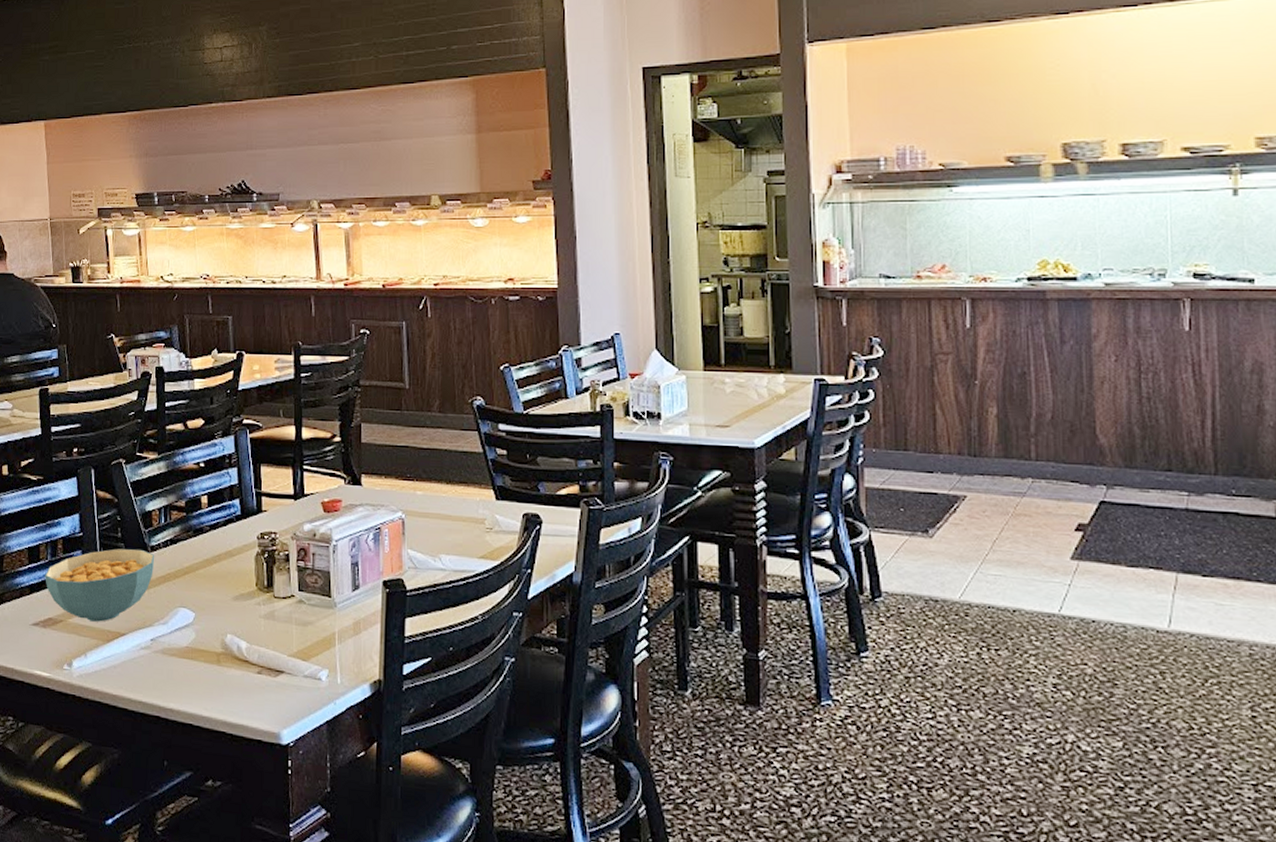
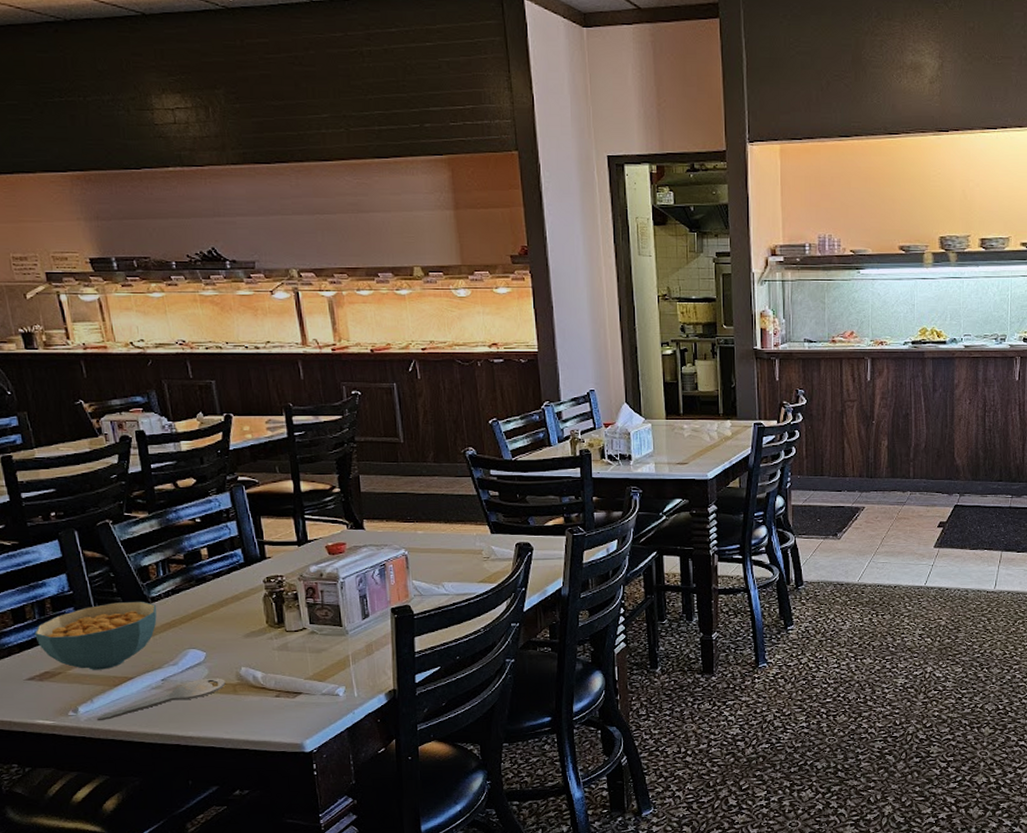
key: none [88,643,210,679] -> present [97,678,226,720]

